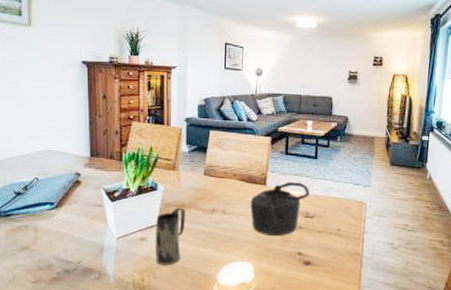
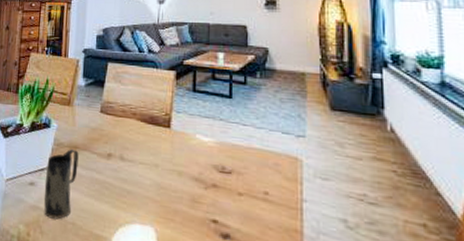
teapot: present [250,181,310,237] -> none [152,125,224,195]

